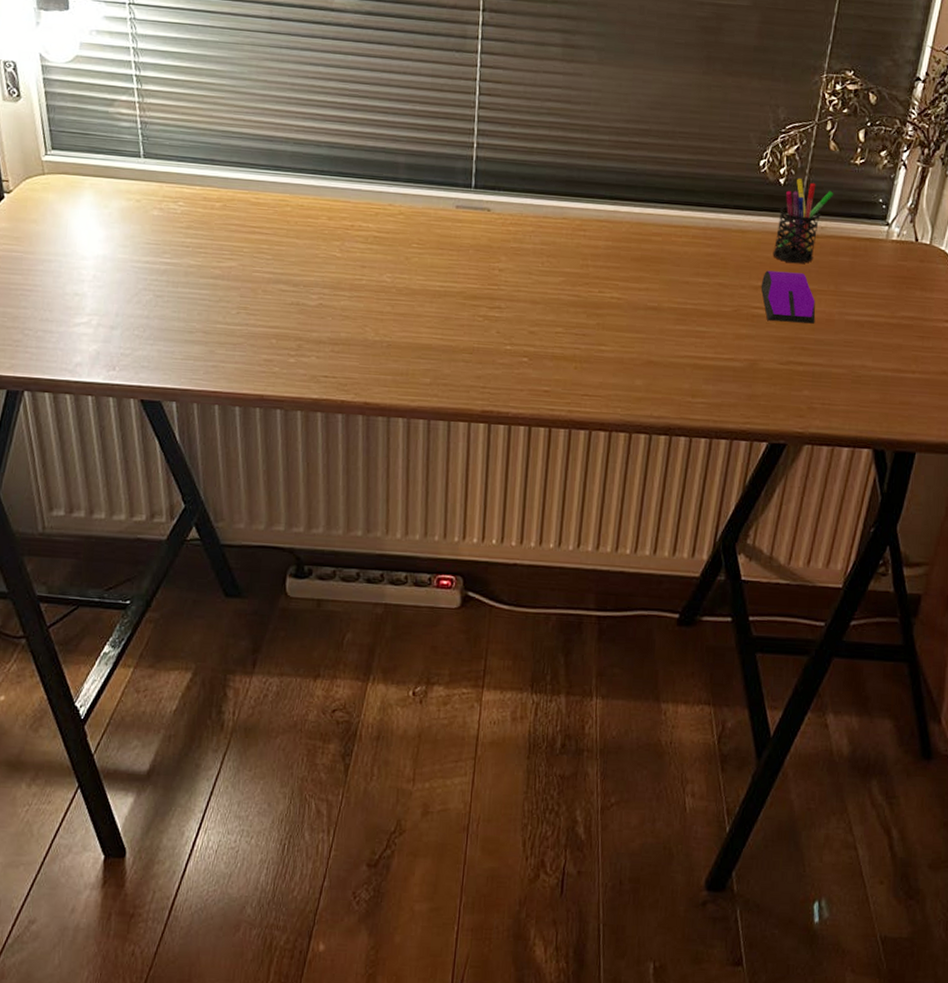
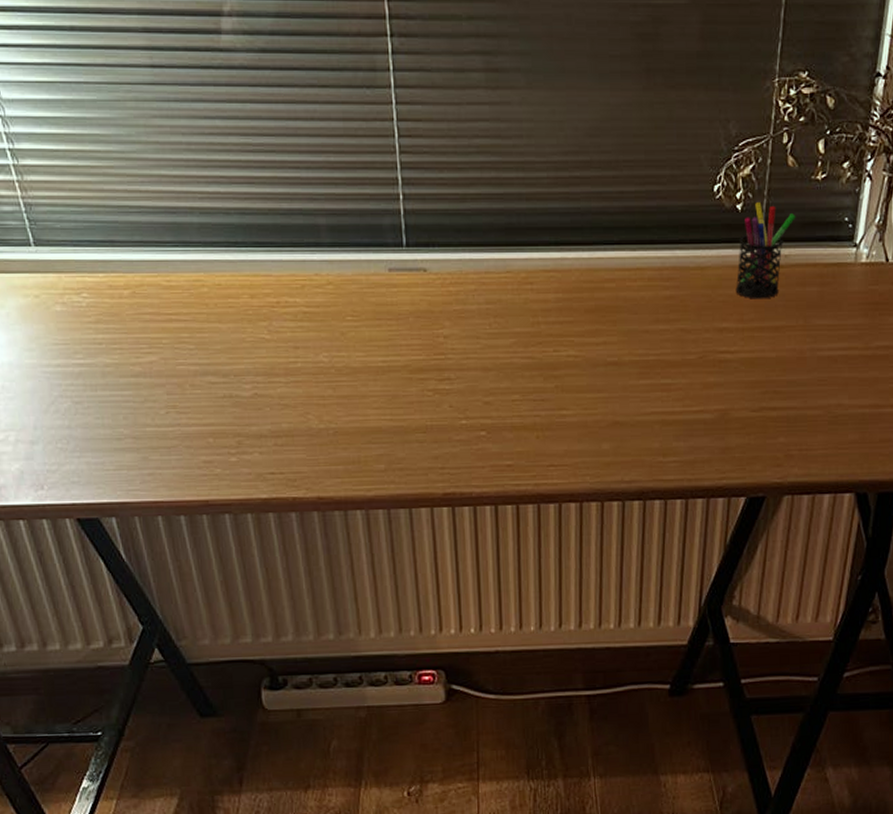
computer mouse: present [761,270,816,324] -> none [725,309,786,365]

